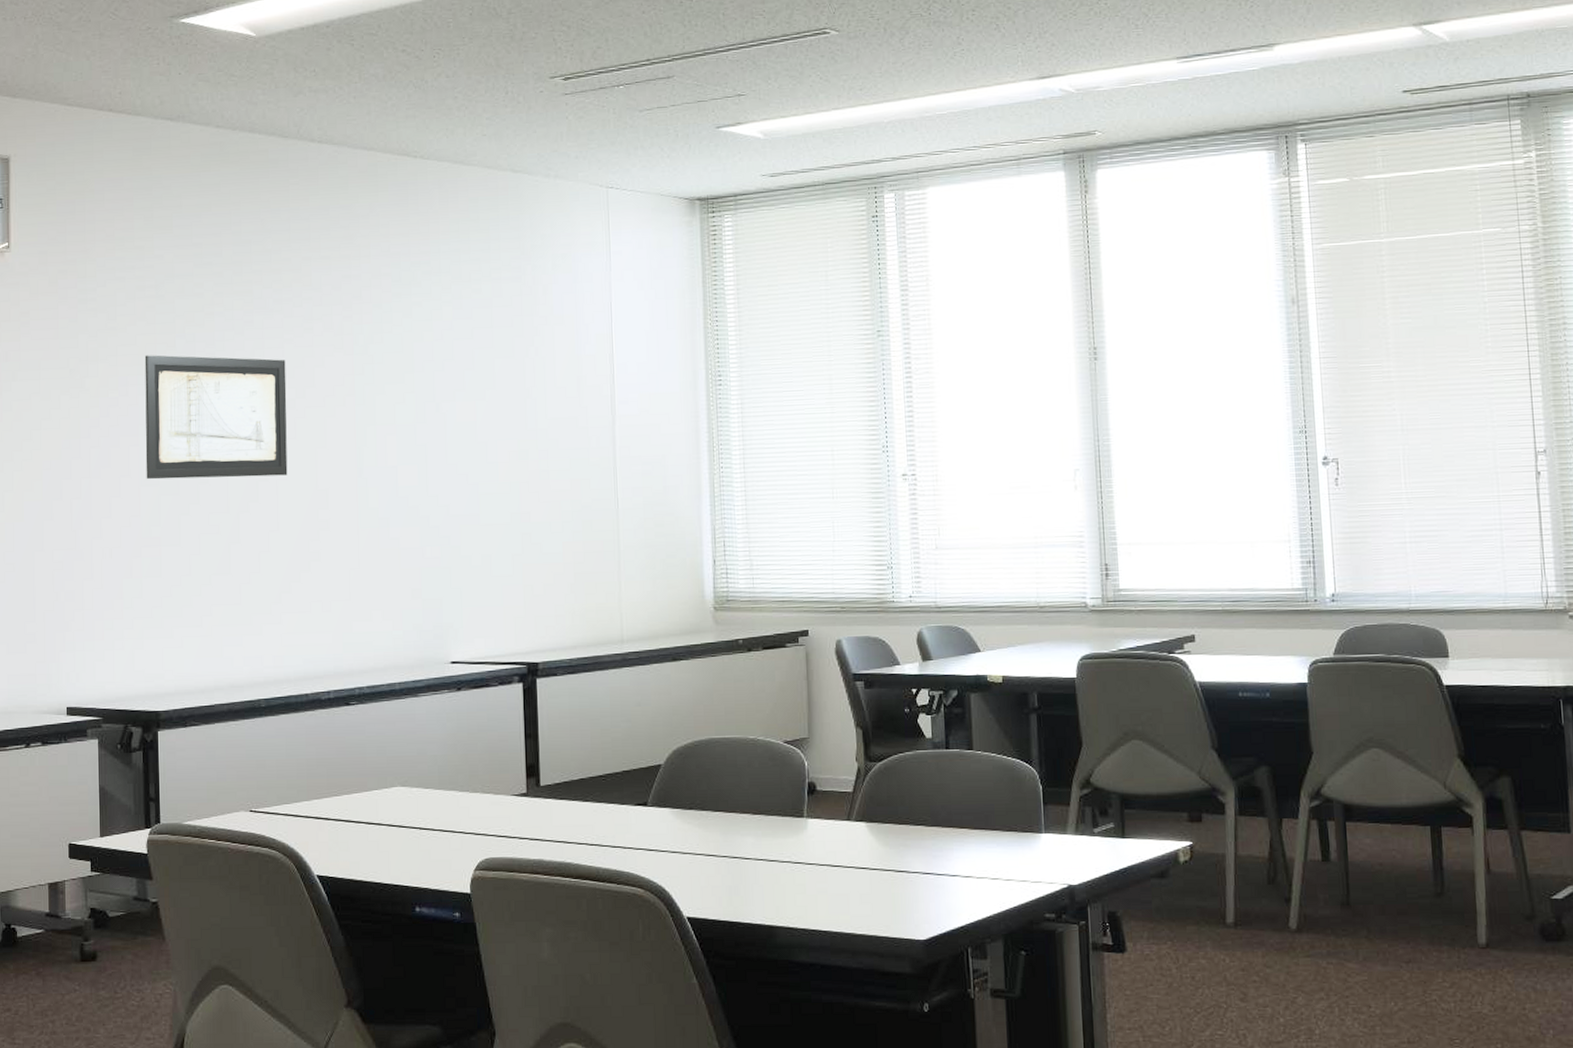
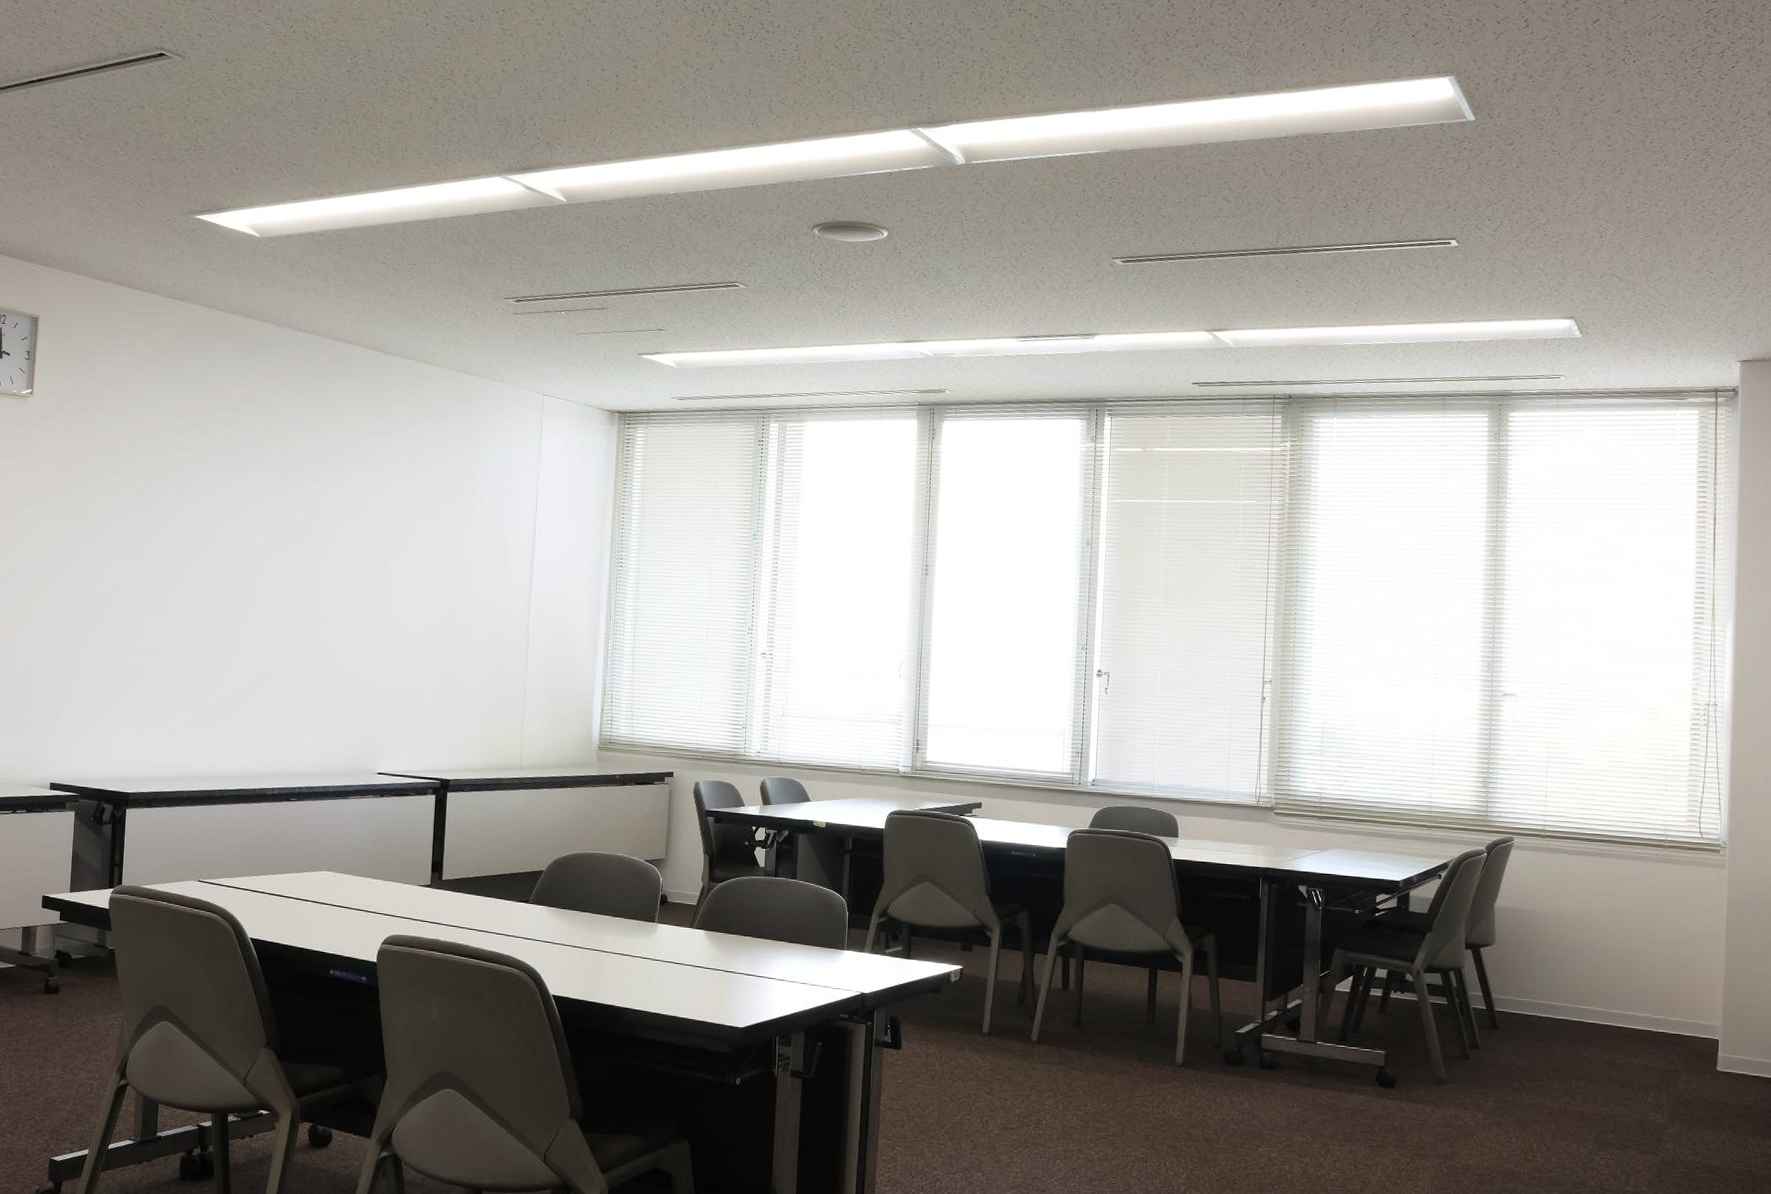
wall art: present [144,355,288,480] -> none [134,496,261,607]

